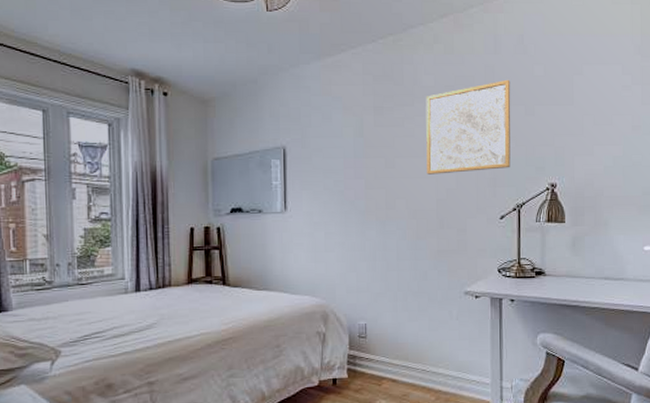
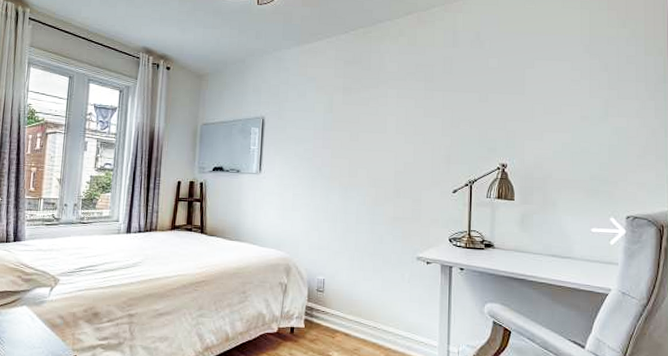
wall art: present [426,79,511,175] -> none [387,69,467,149]

